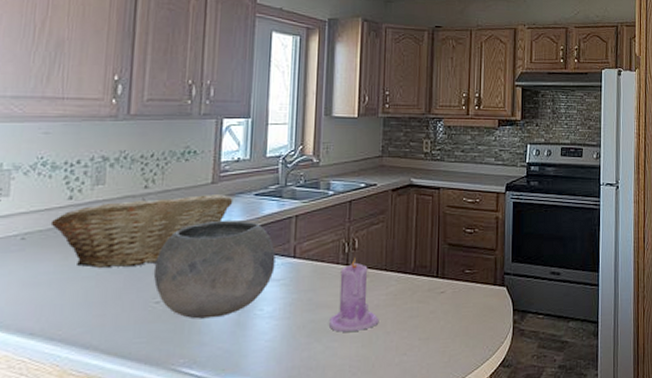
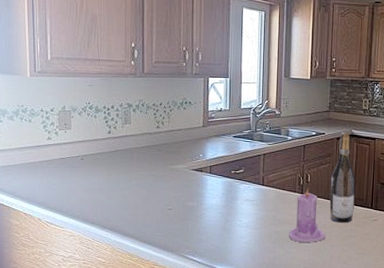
fruit basket: present [50,194,233,268] -> none [98,134,218,183]
bowl: present [153,220,276,319] -> none [166,154,249,224]
wine bottle: none [383,182,416,300] -> present [329,132,356,223]

